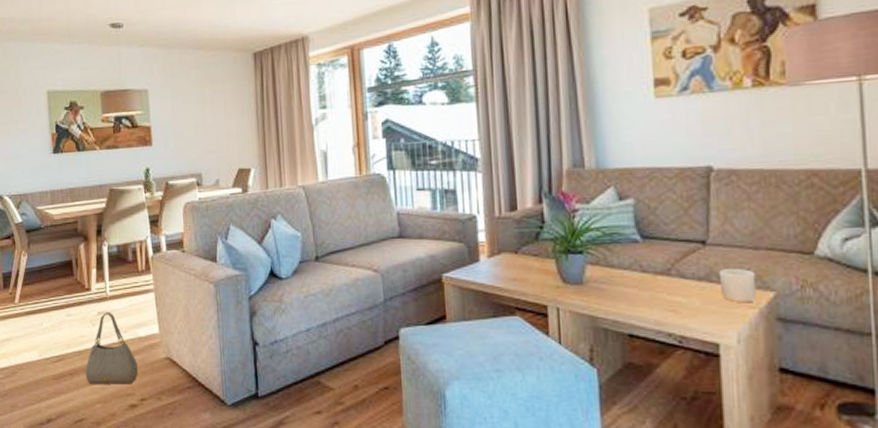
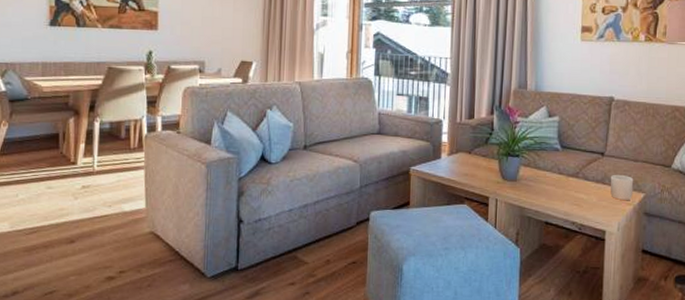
handbag: present [85,311,138,385] -> none [61,186,119,257]

